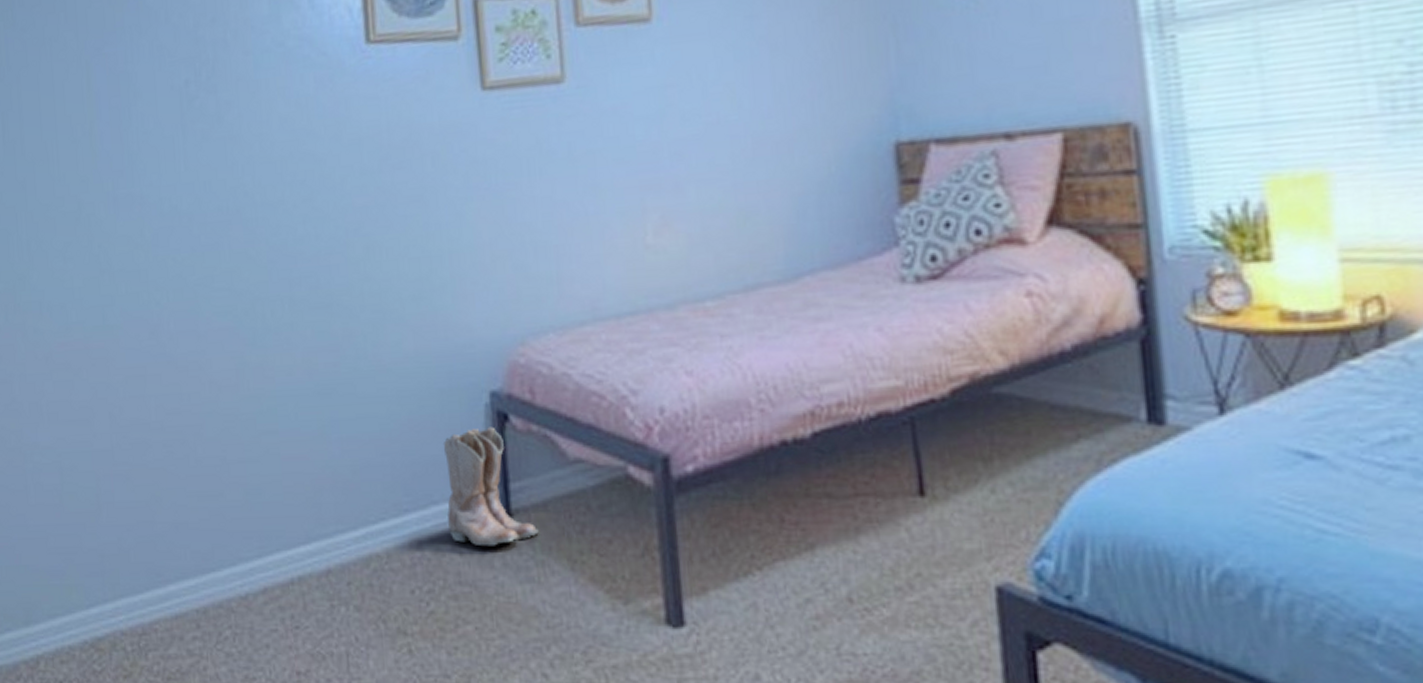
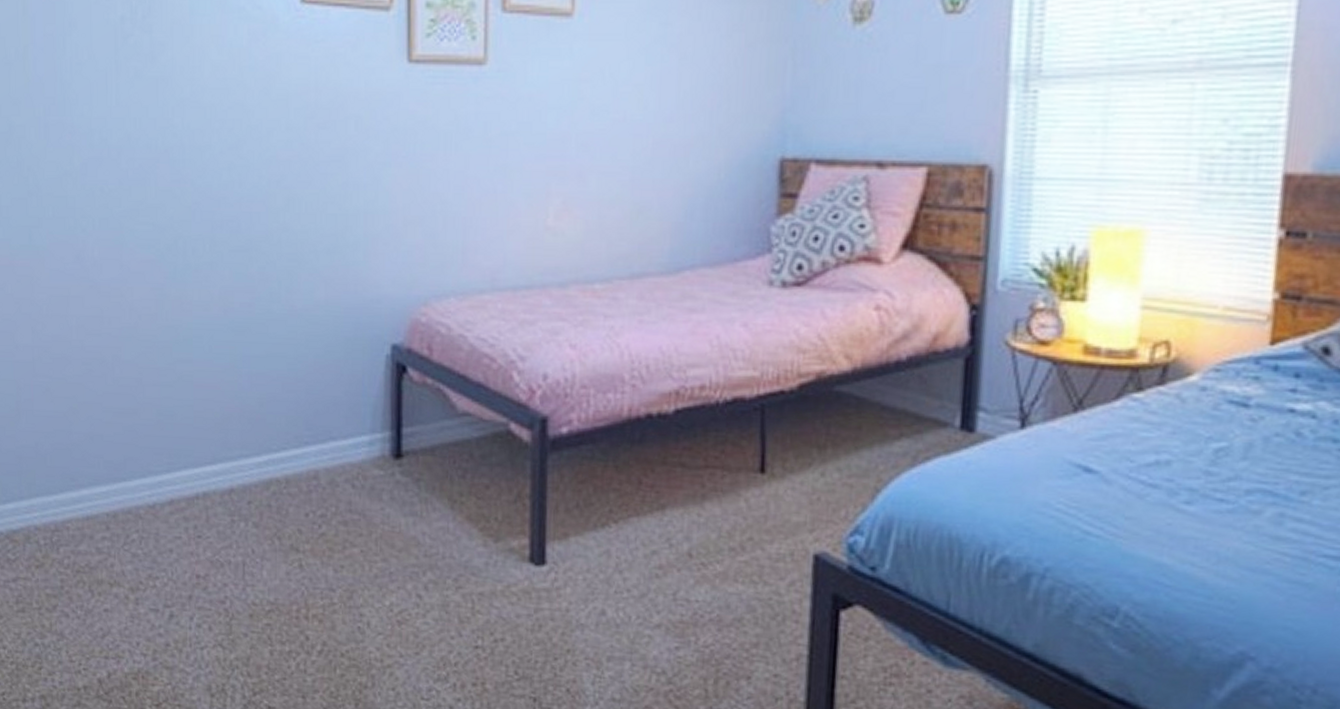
boots: present [443,426,539,547] -> none [344,376,425,482]

